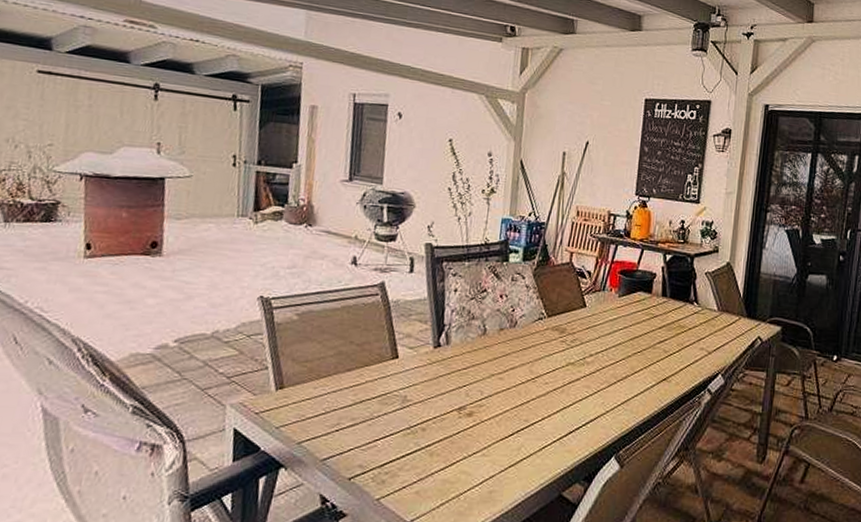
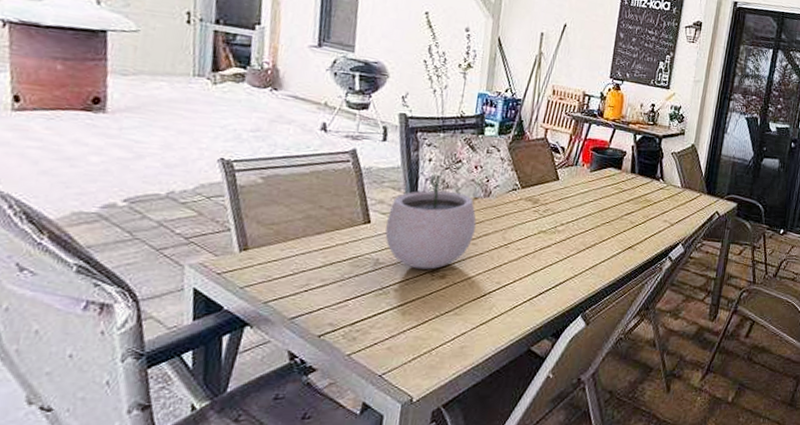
plant pot: none [412,301,503,407] -> present [385,171,477,270]

